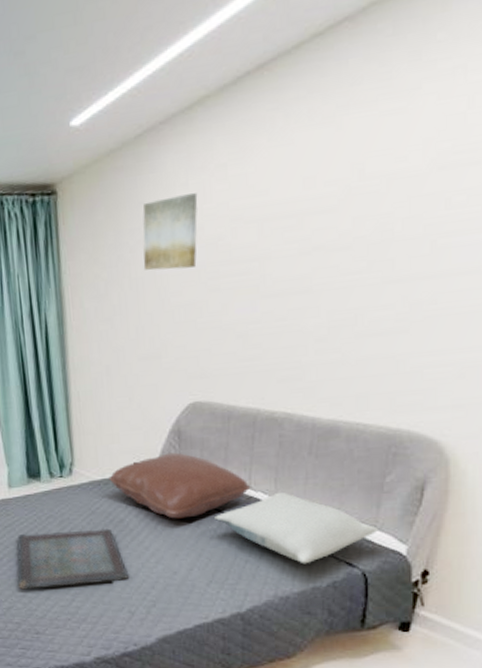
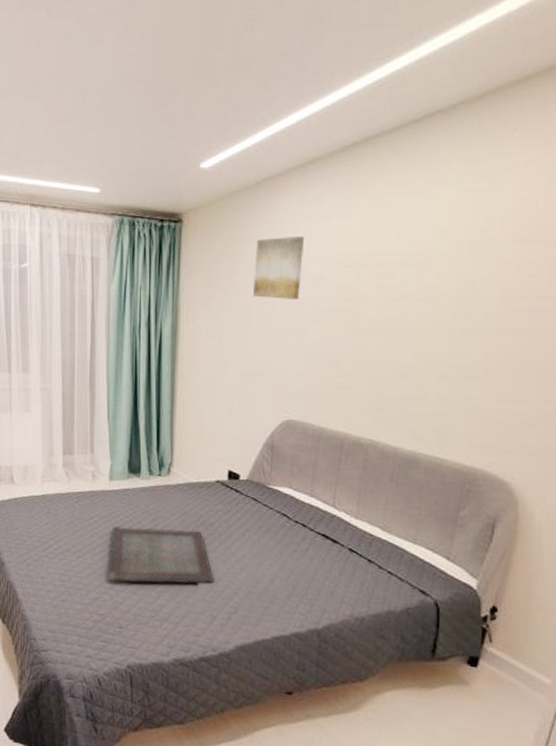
pillow: present [108,452,251,519] -> none [204,464,335,529]
pillow: present [214,491,379,564] -> none [299,513,452,588]

